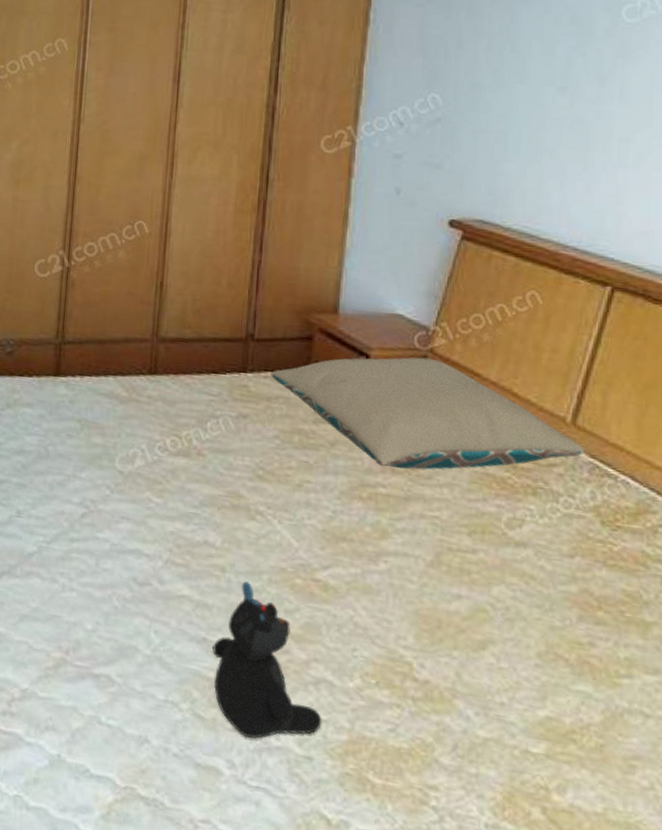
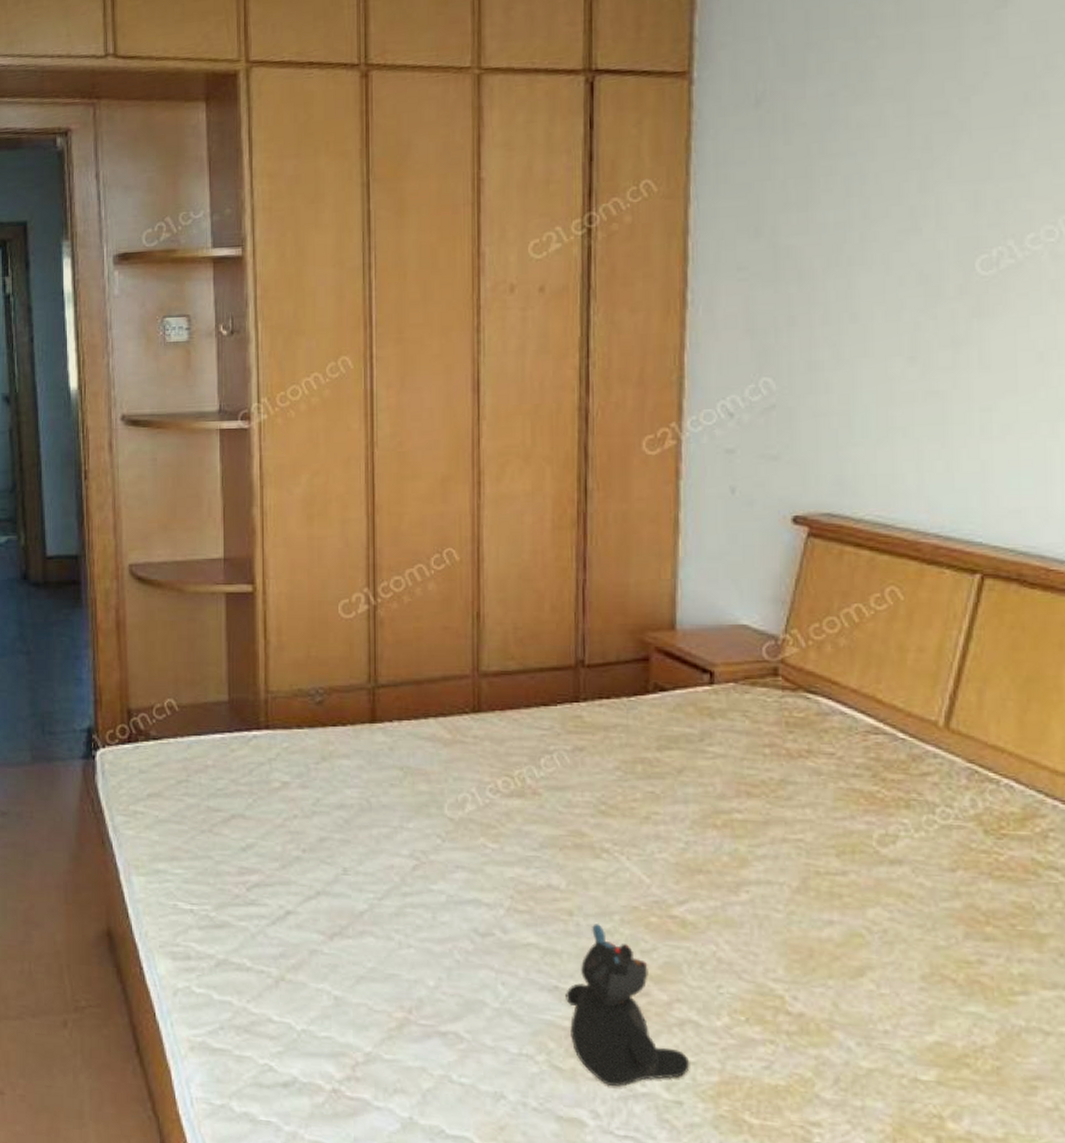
pillow: present [271,357,585,470] -> none [606,669,962,792]

